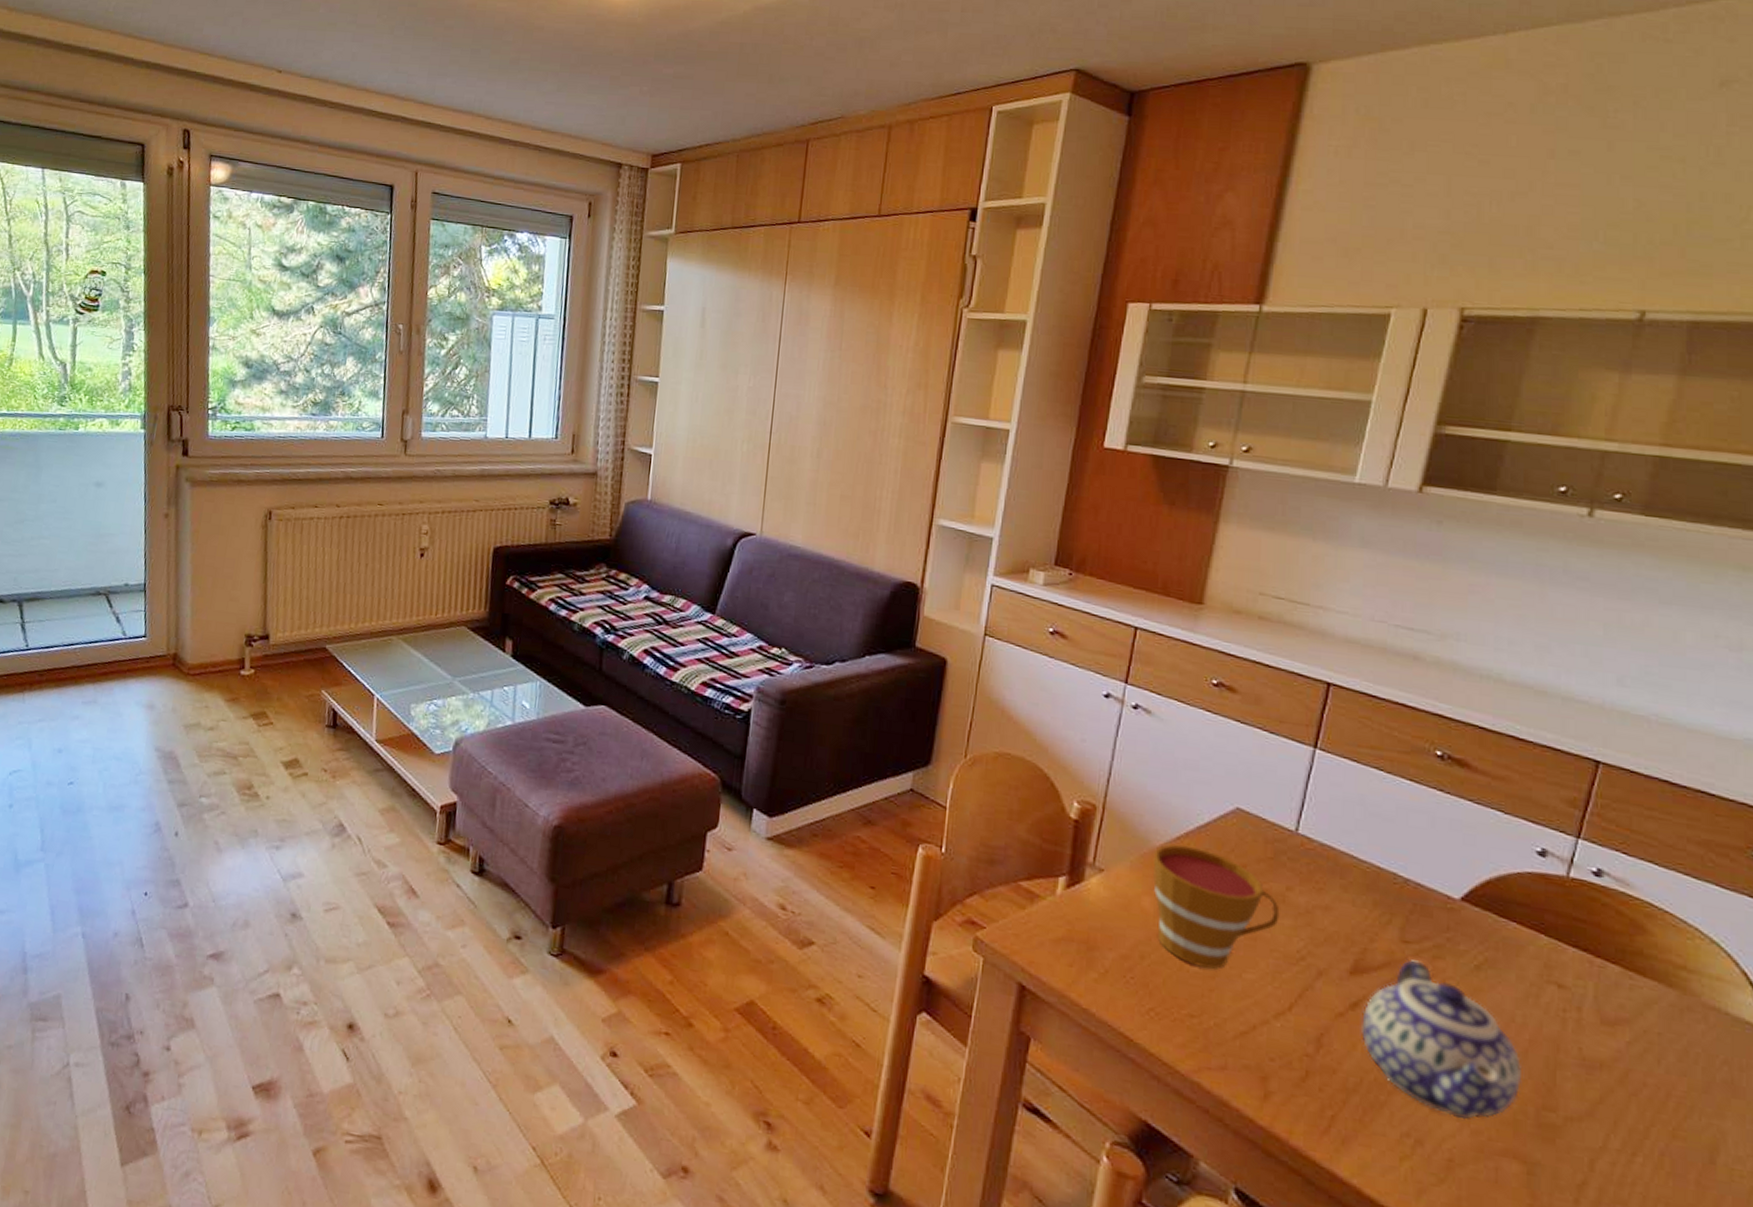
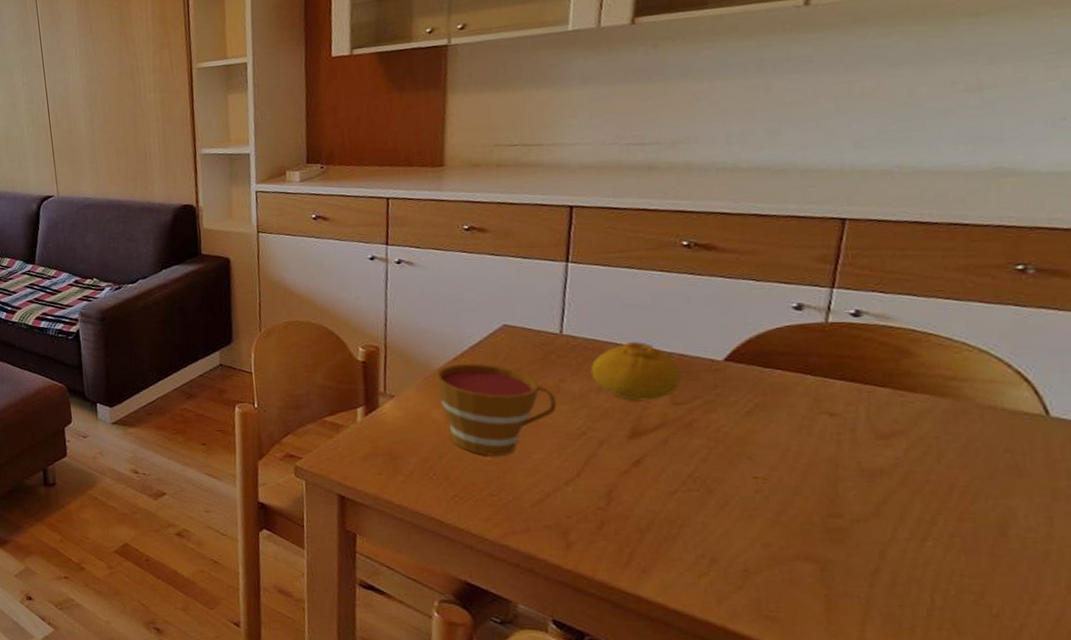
fruit: none [1321,856,1415,933] -> present [590,341,682,401]
teapot: present [1361,959,1523,1121] -> none [645,417,806,537]

